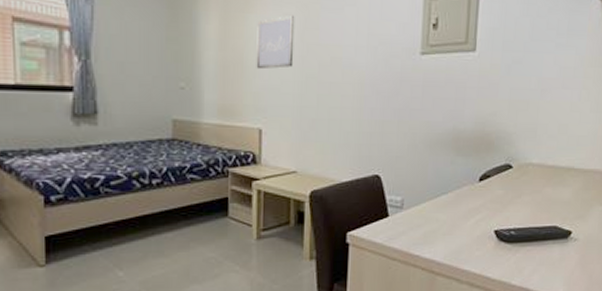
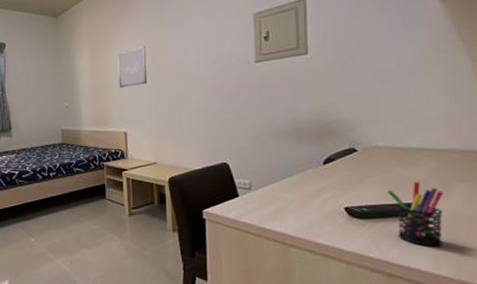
pen holder: none [535,203,583,272] -> present [387,181,443,246]

